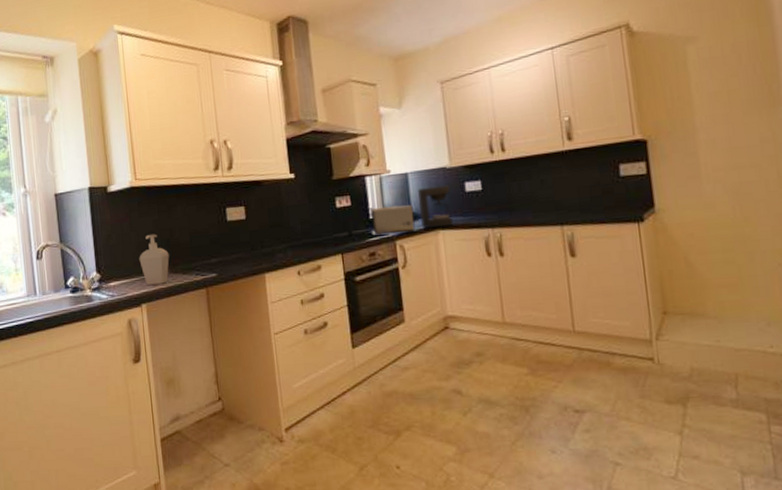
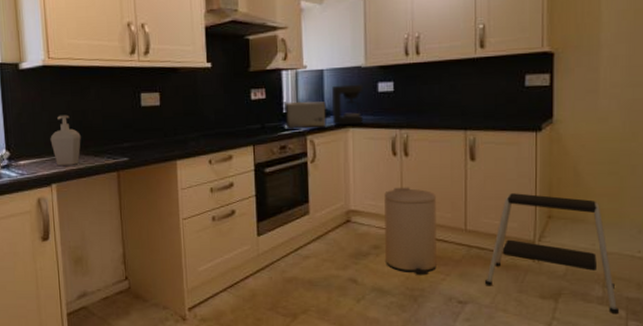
pedal bin: none [482,288,547,384] -> present [384,187,437,276]
step stool: none [601,288,759,419] -> present [484,193,620,315]

